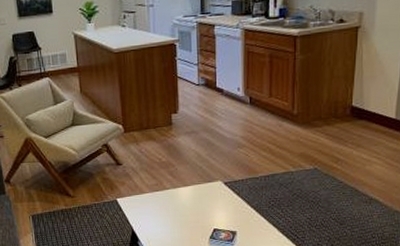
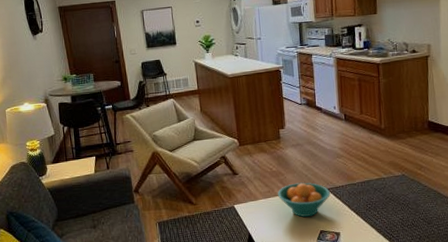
fruit bowl: none [167,175,227,214] -> present [278,182,330,218]

